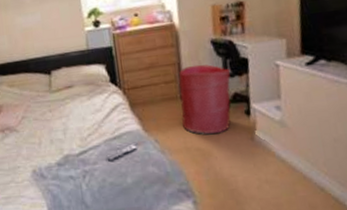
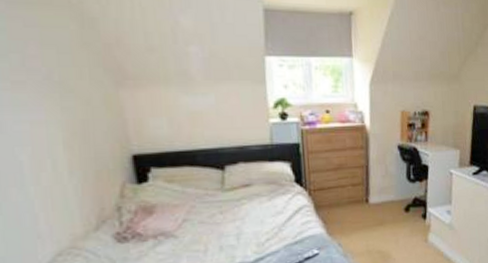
laundry hamper: present [178,64,232,135] -> none [365,168,413,238]

